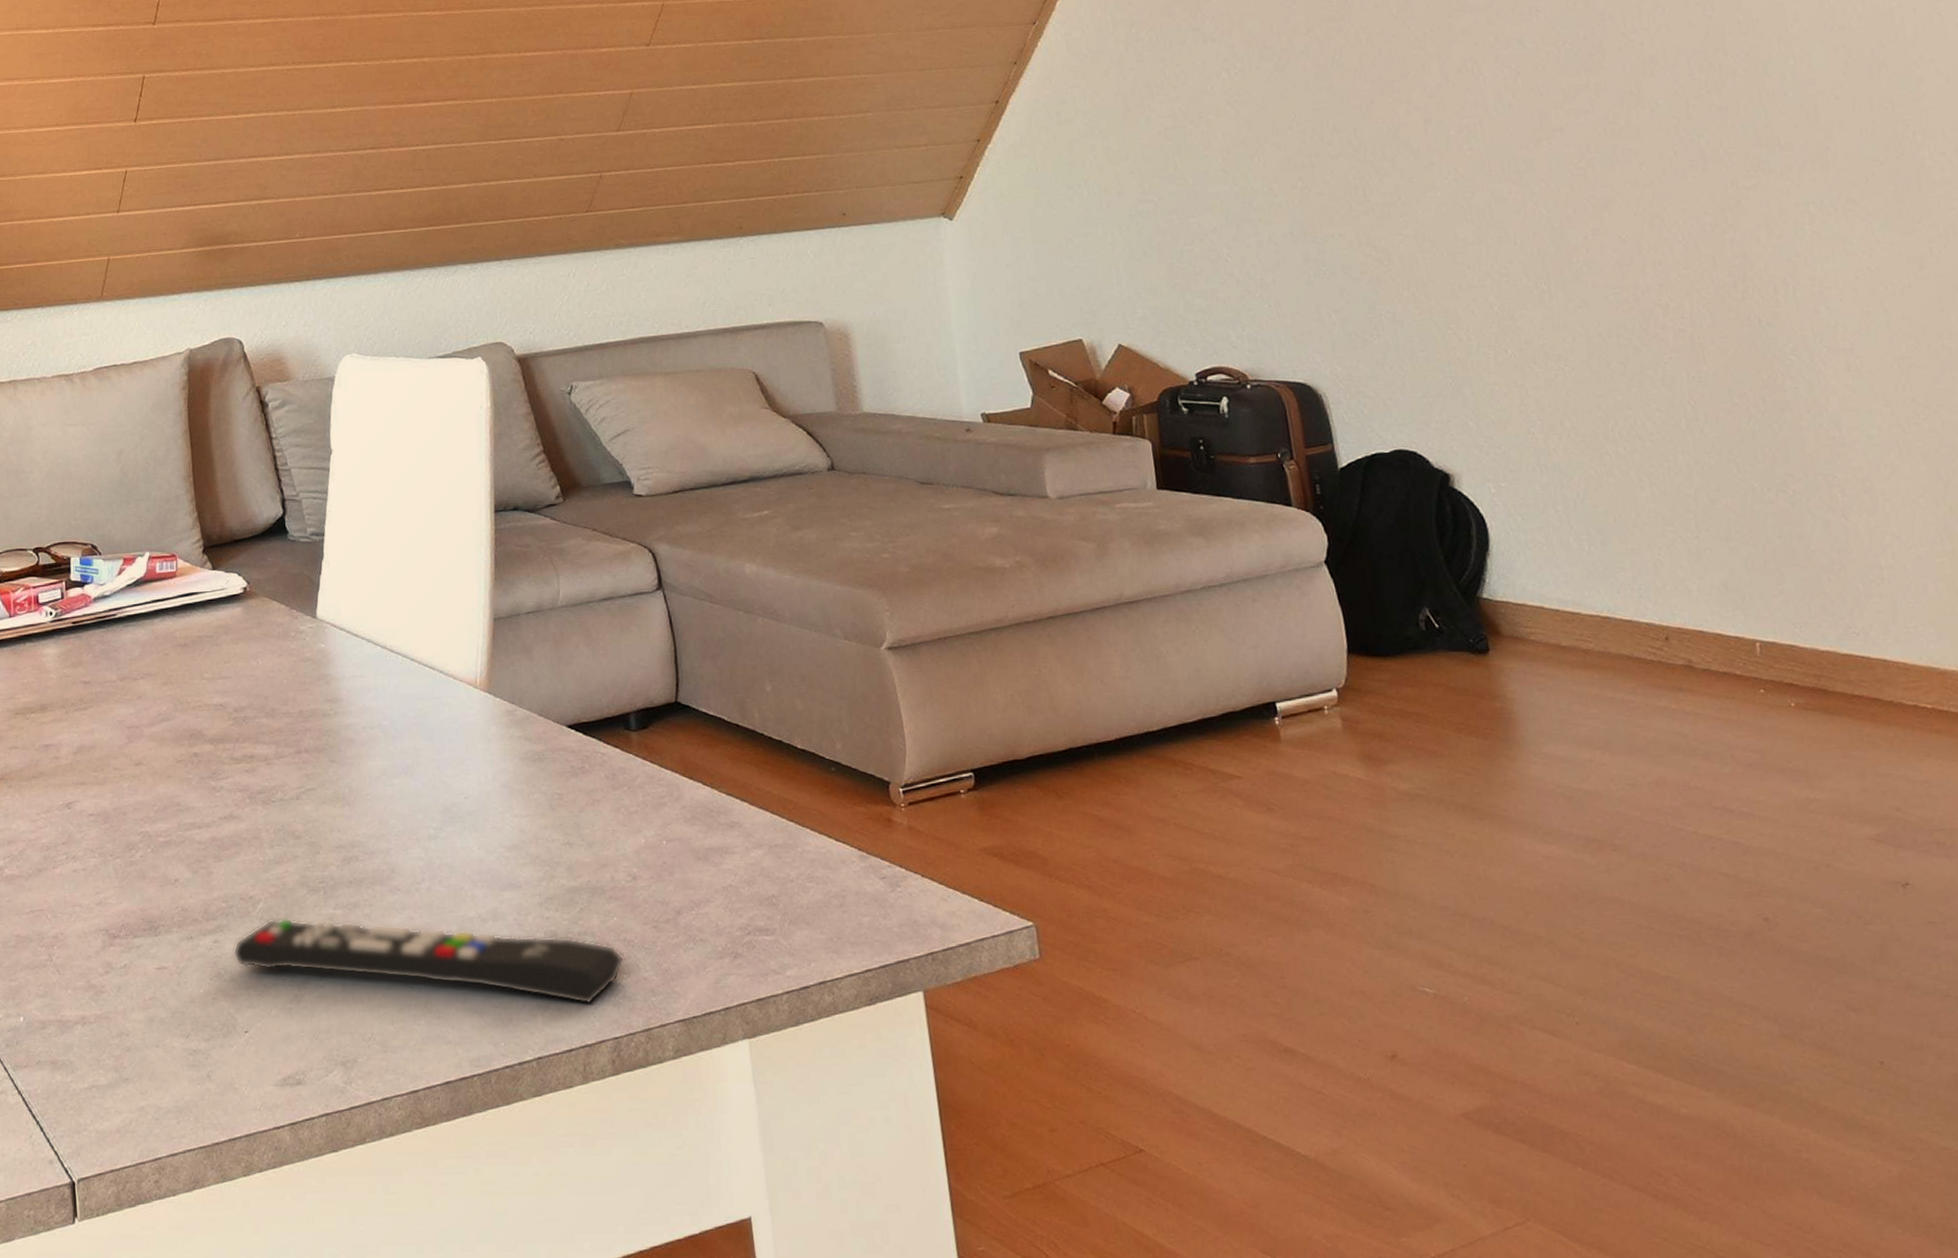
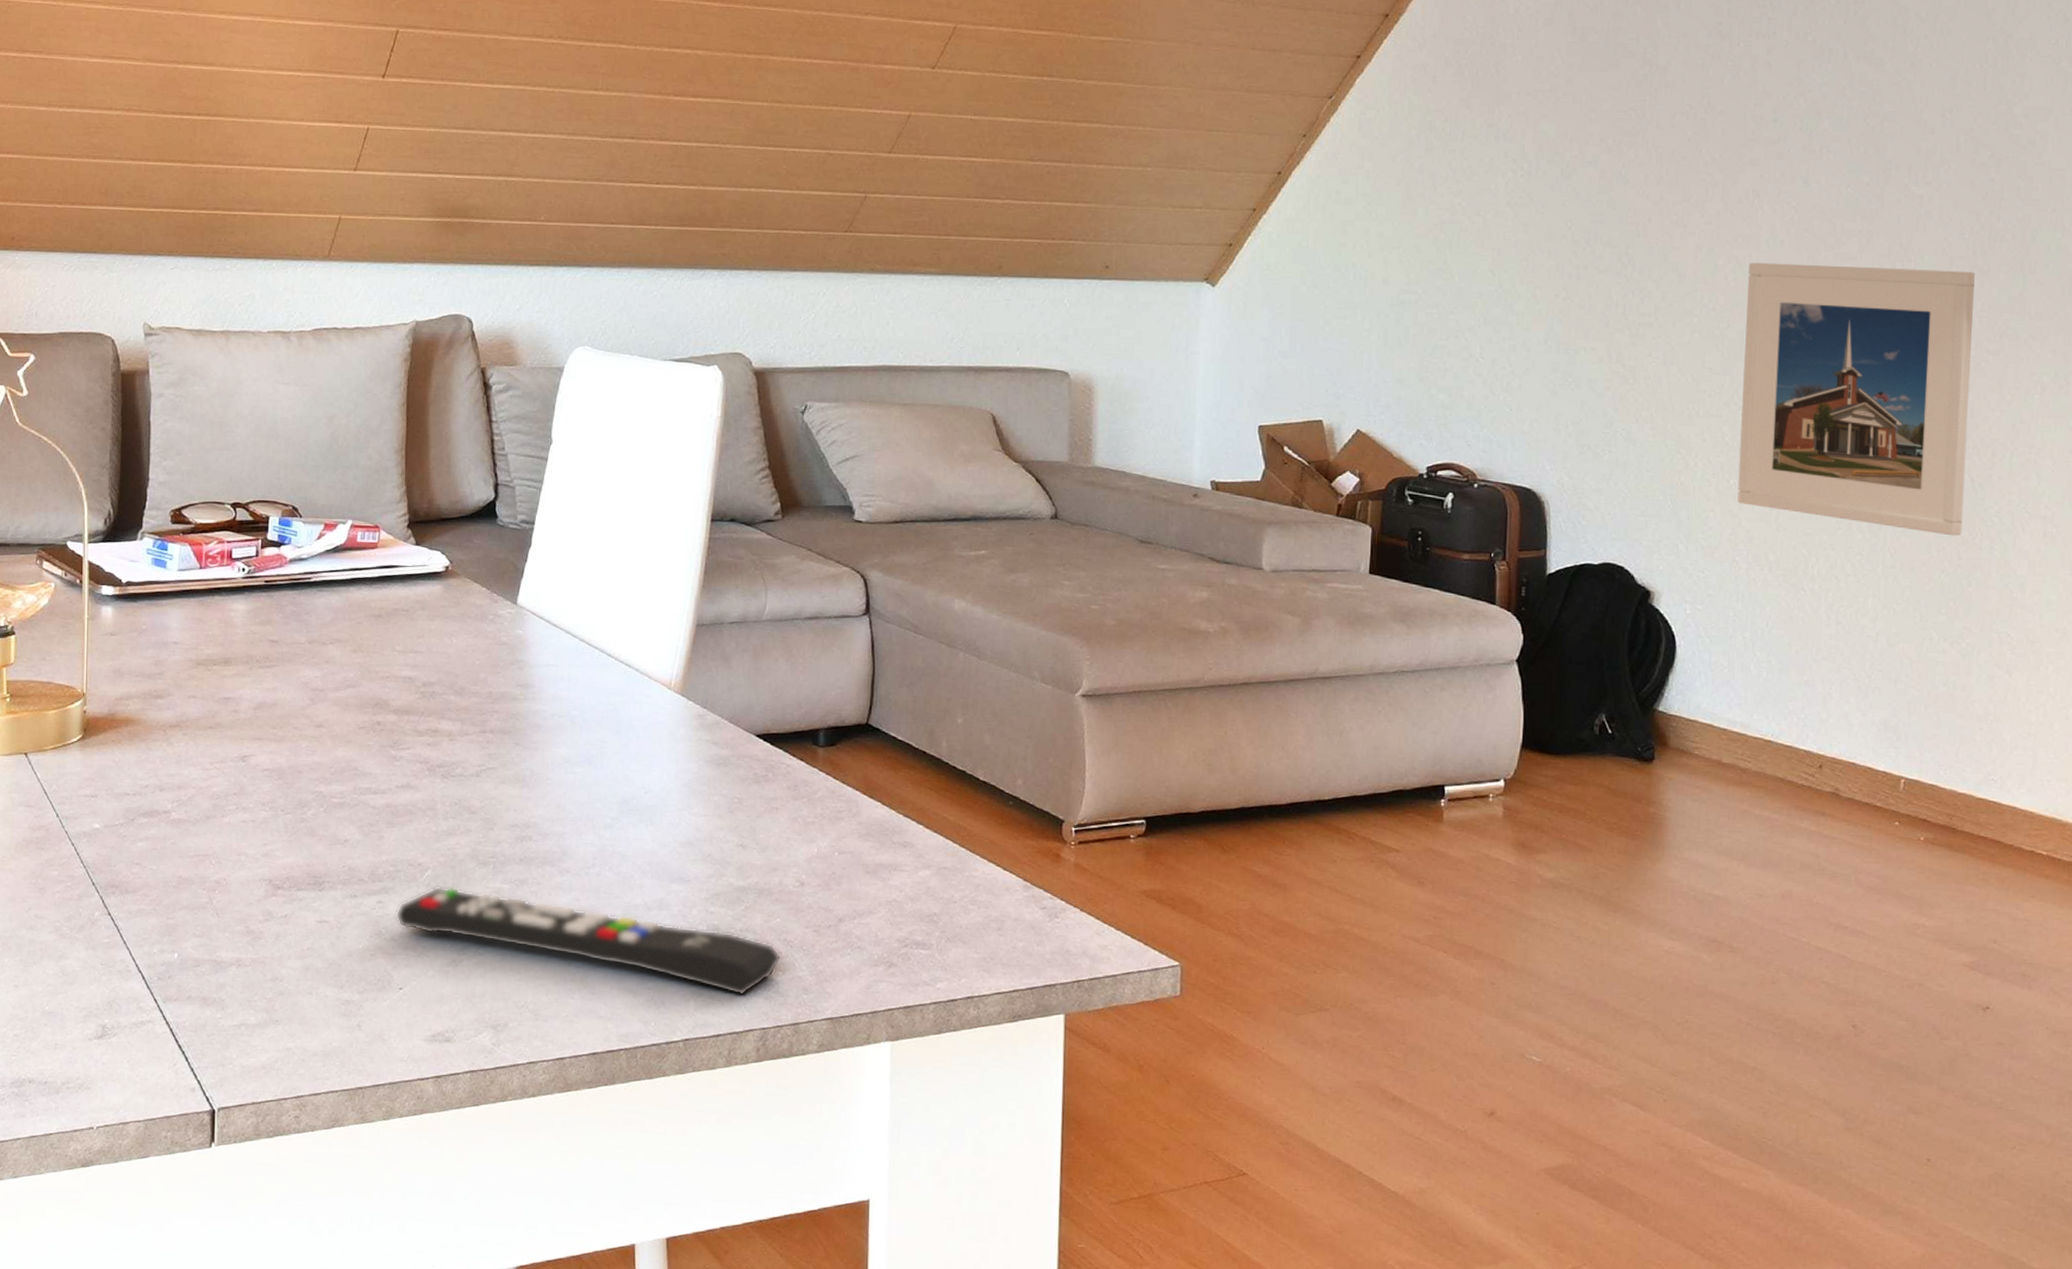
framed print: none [1481,110,1761,381] -> present [1737,262,1975,536]

